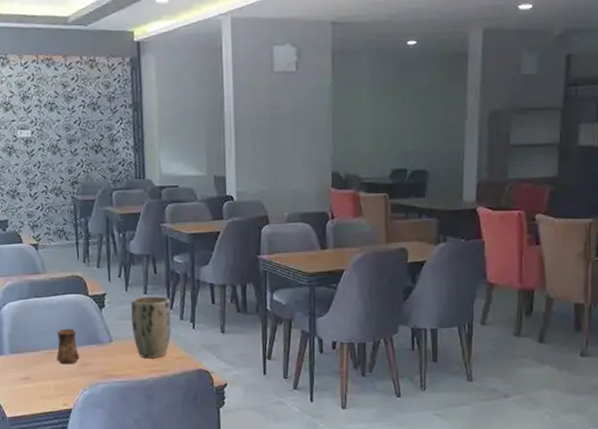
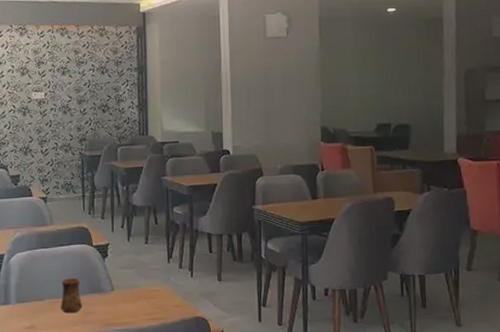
plant pot: present [131,296,172,358] -> none [132,246,172,307]

